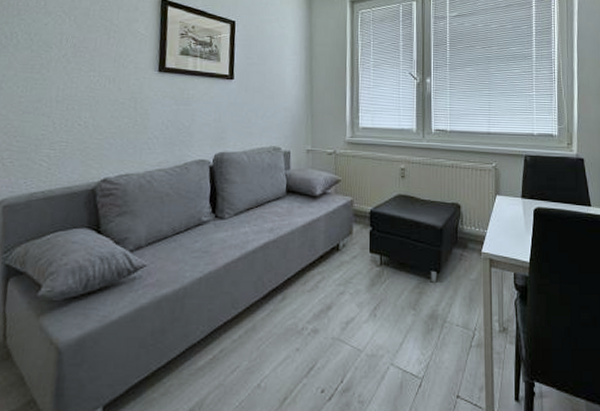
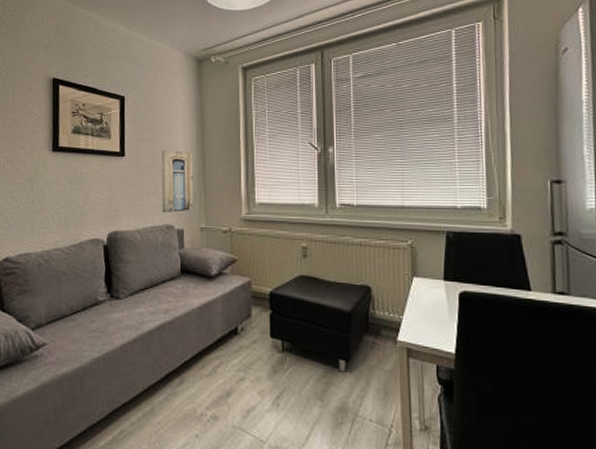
wall art: none [269,75,302,136] -> present [161,150,194,213]

